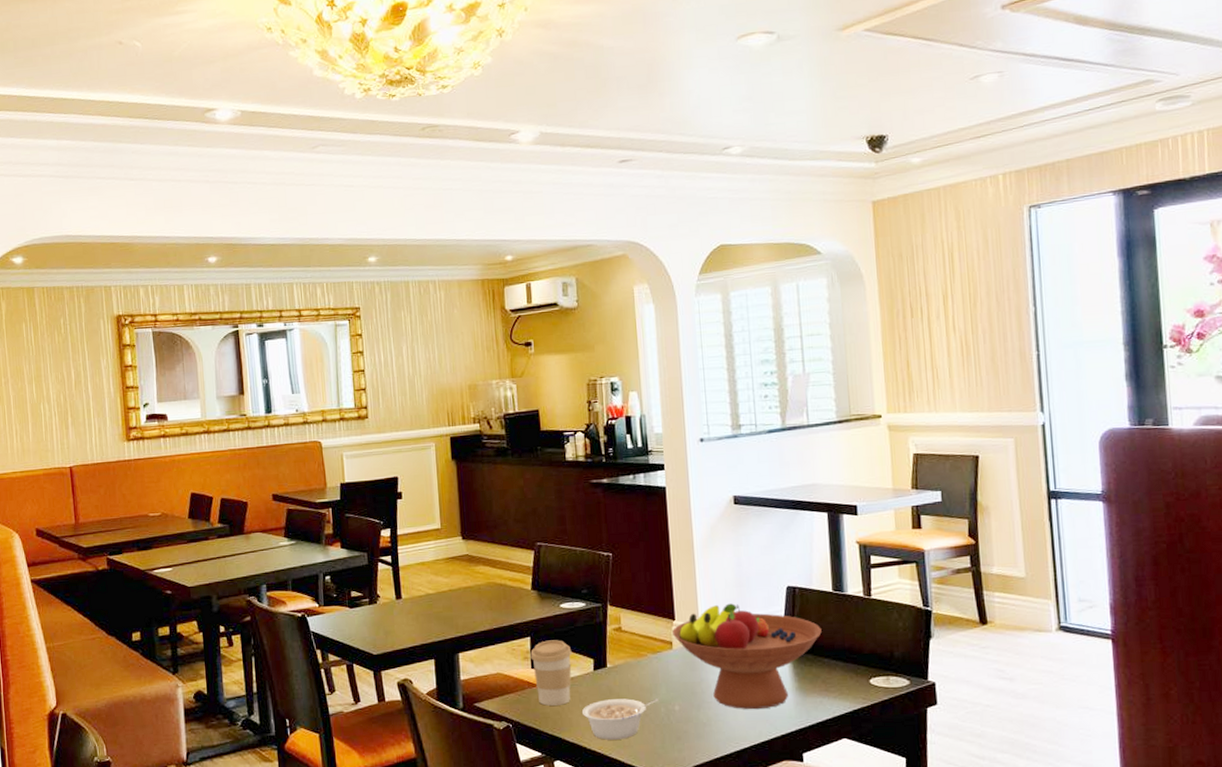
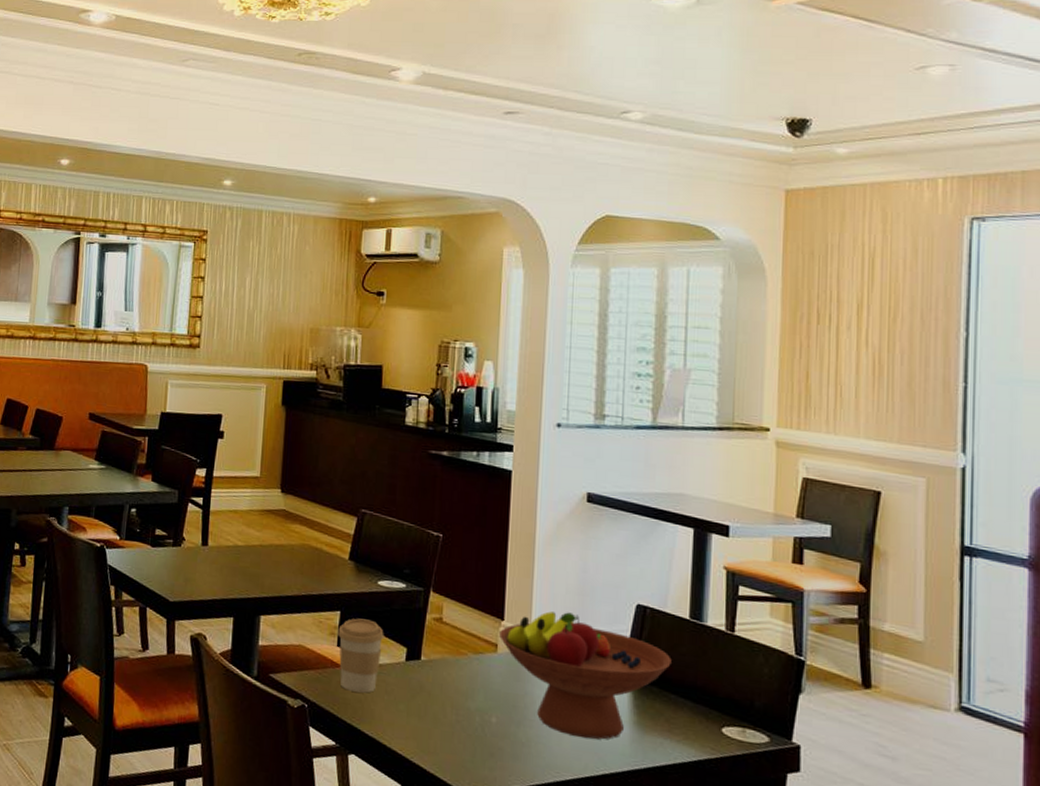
legume: present [581,698,658,740] -> none [386,695,474,744]

